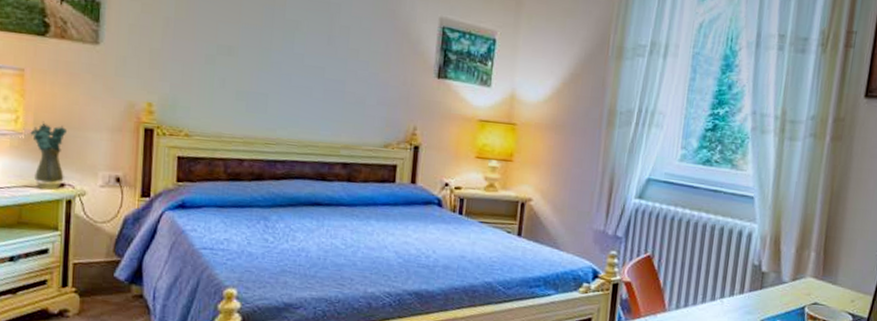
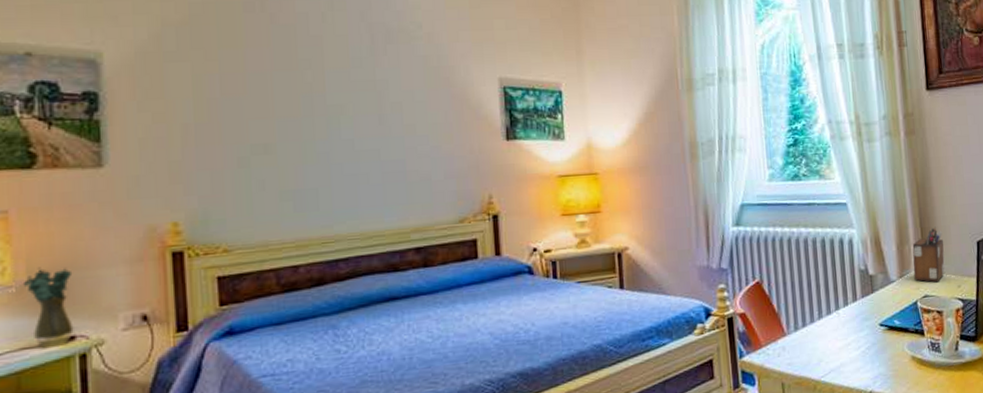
desk organizer: none [807,237,848,293] -> present [912,226,945,283]

